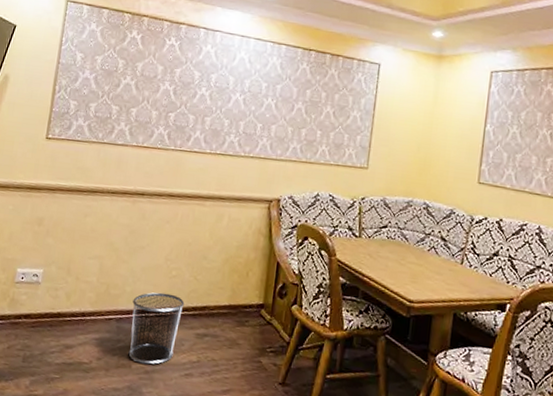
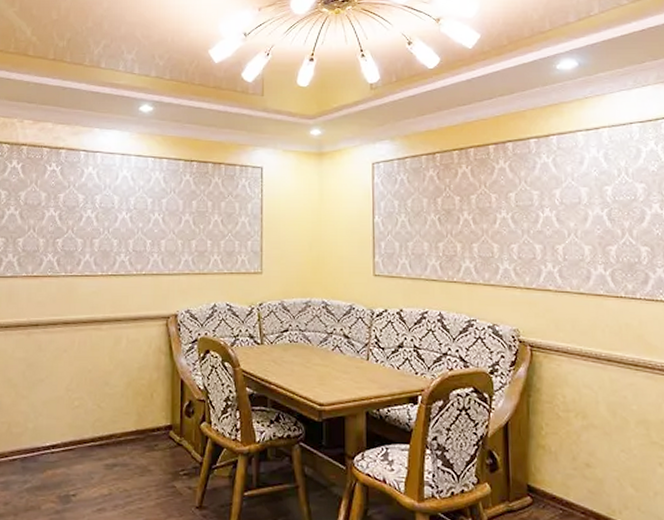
waste bin: present [128,292,185,365] -> none [36,425,90,504]

